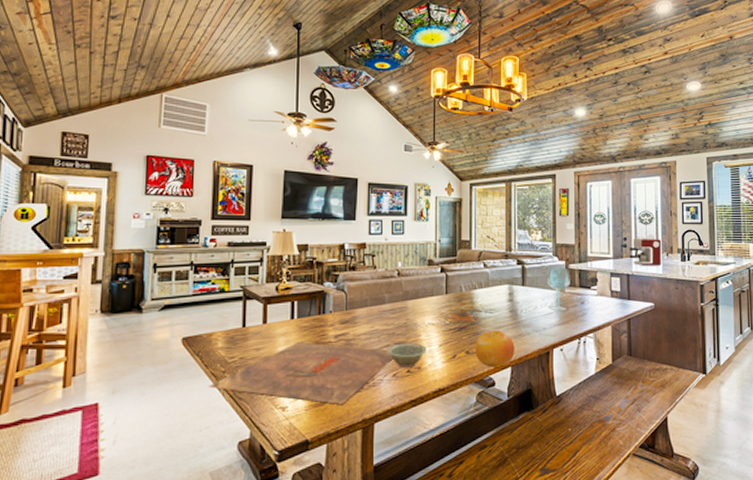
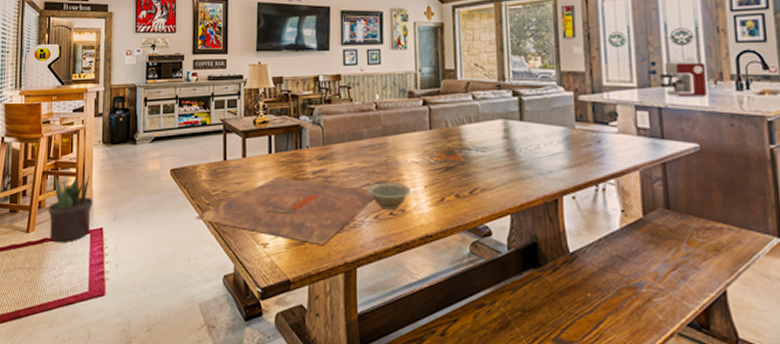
planter: none [27,346,86,423] -> present [48,174,92,243]
fruit: present [474,329,515,367] -> none [465,171,515,214]
wine glass: present [546,267,570,311] -> none [550,99,582,152]

